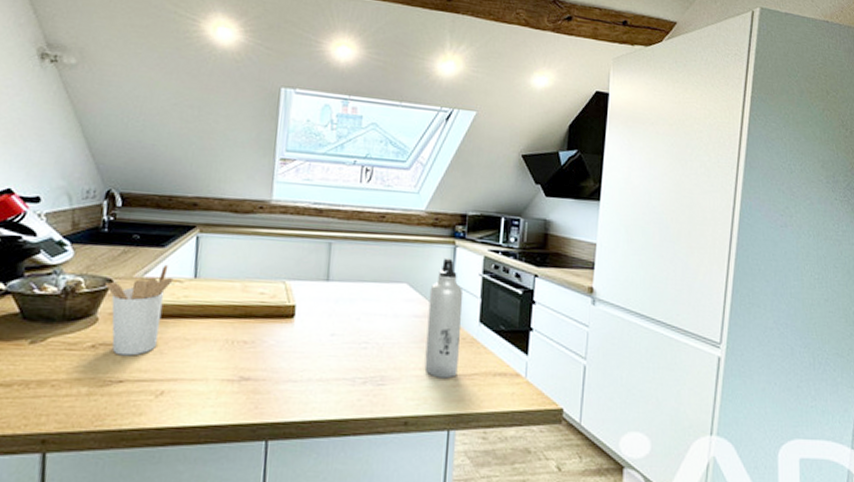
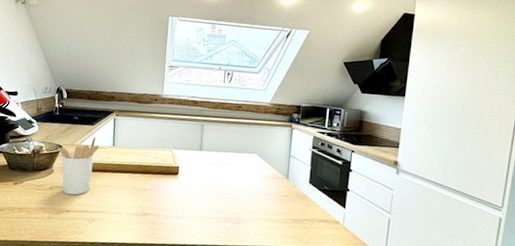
water bottle: present [424,257,464,379] -> none [268,136,298,222]

